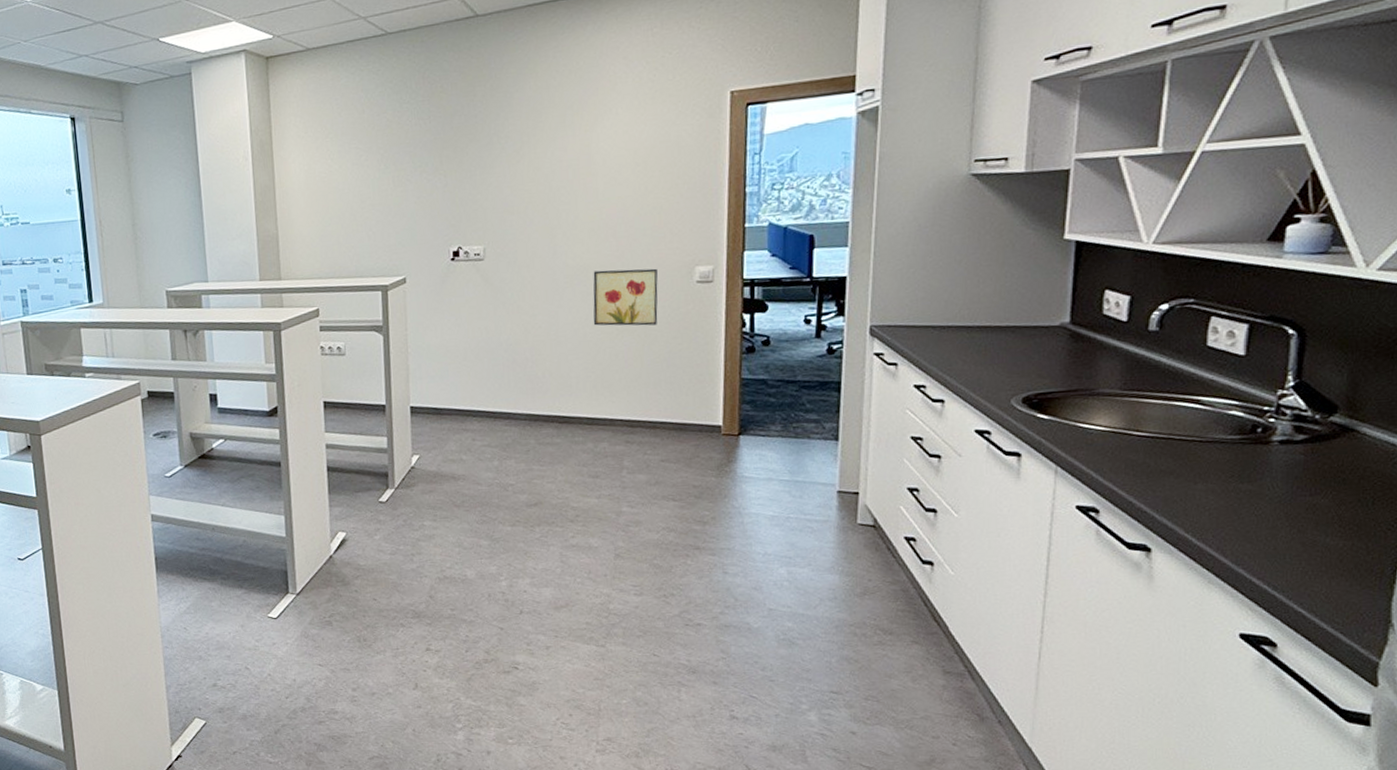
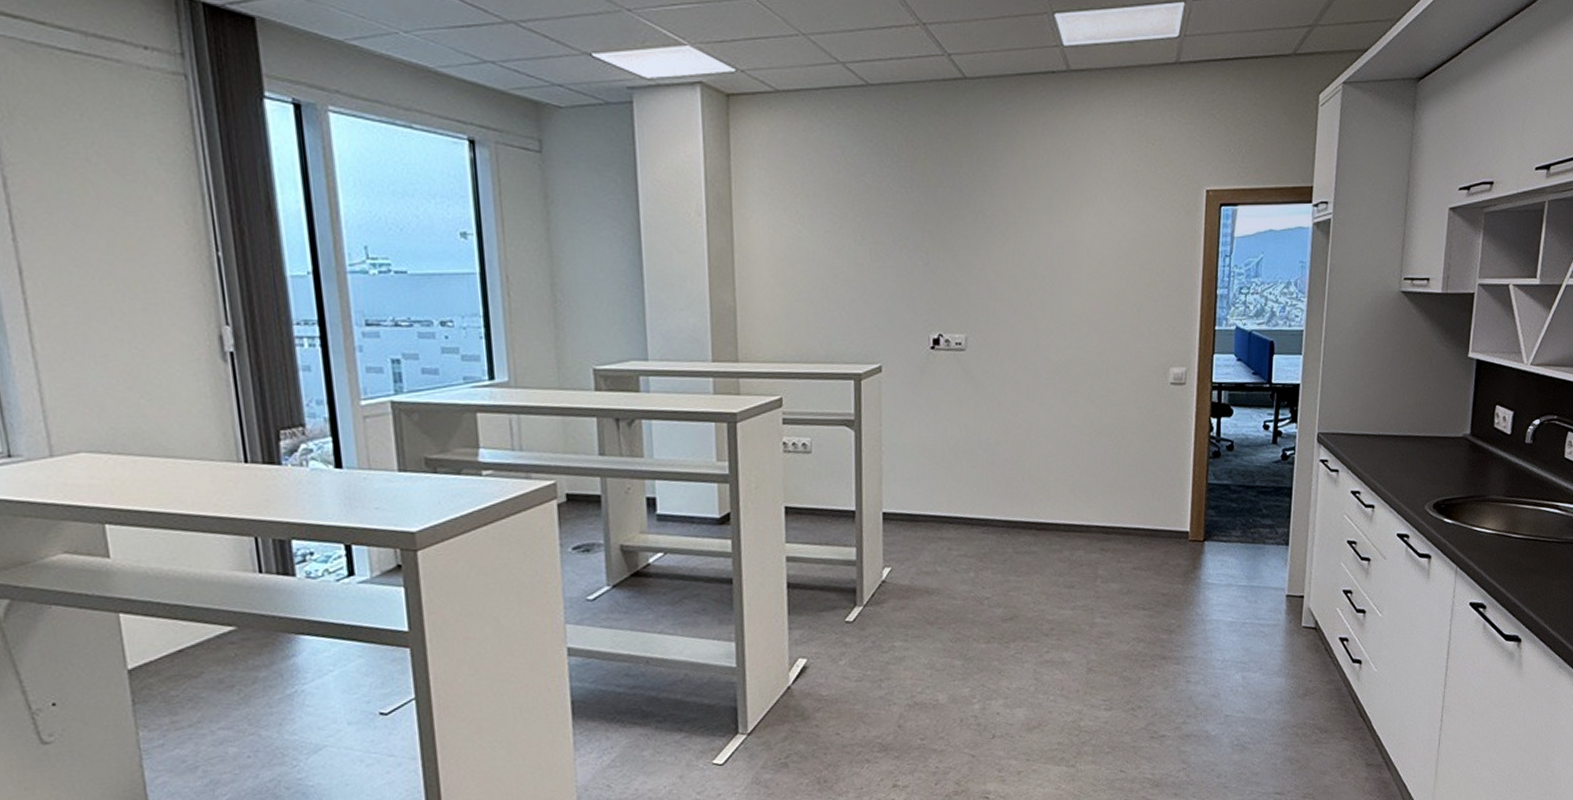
wall art: present [593,268,658,326] -> none [1073,367,1135,428]

